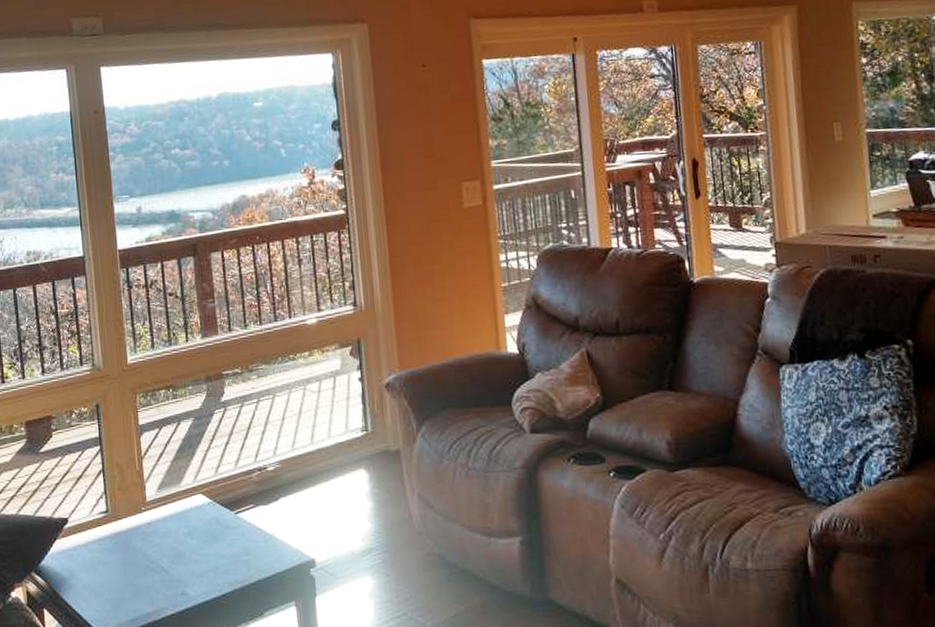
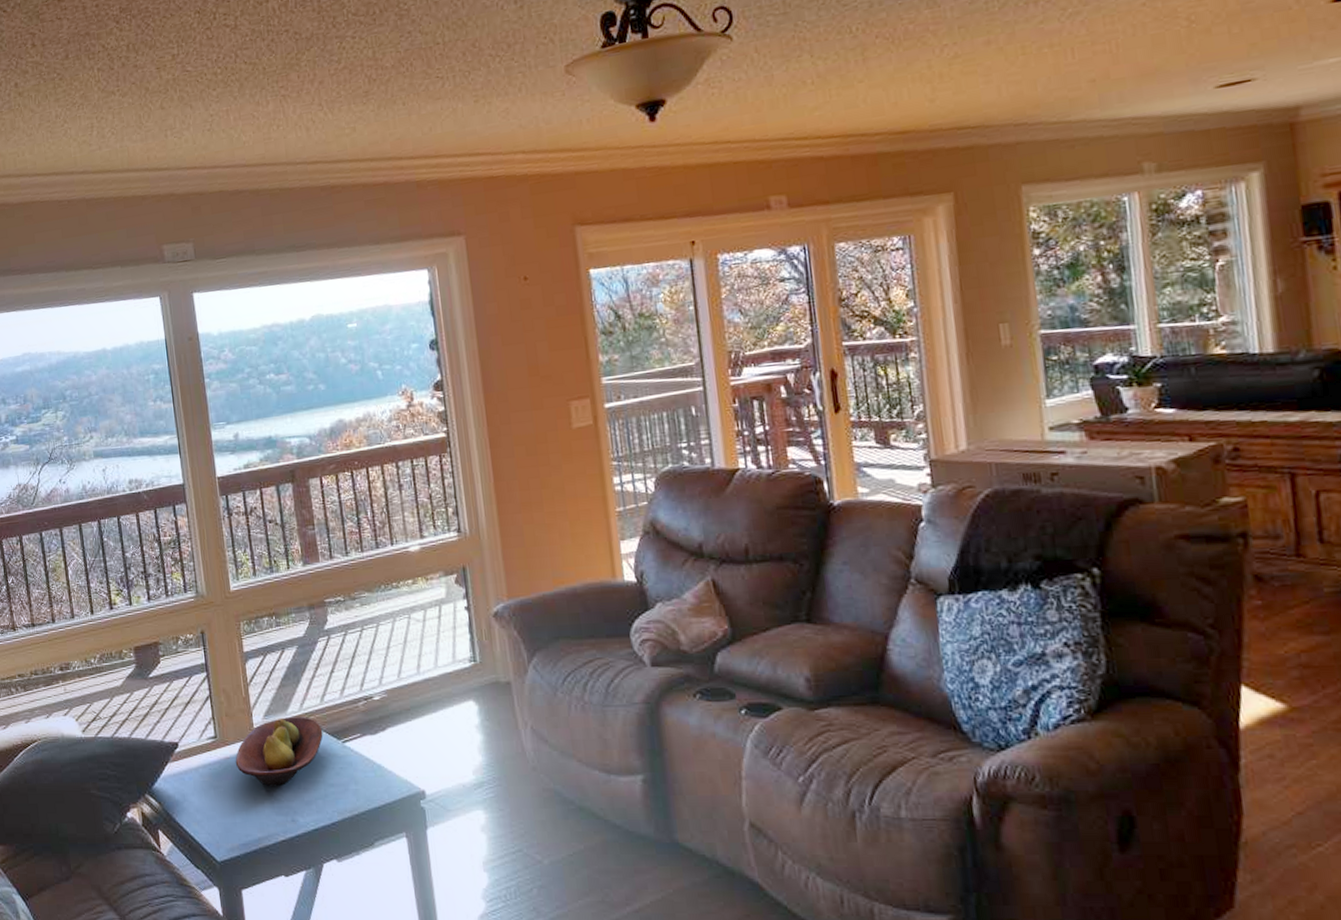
fruit bowl: none [126,489,217,560] -> present [235,717,323,786]

